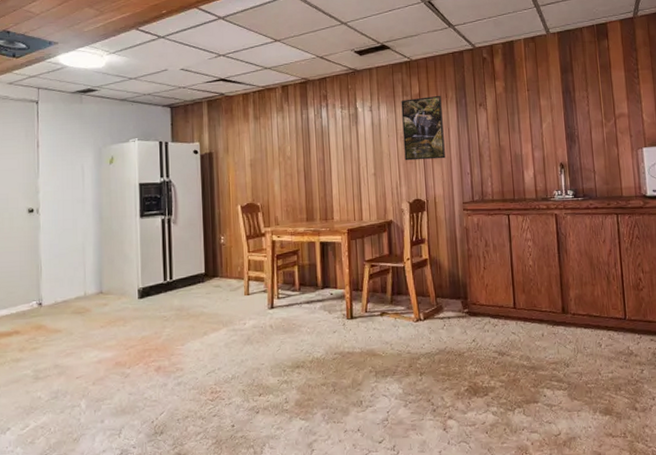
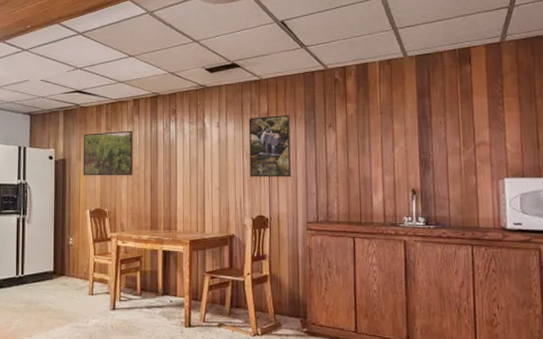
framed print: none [230,118,285,170] -> present [83,130,133,176]

